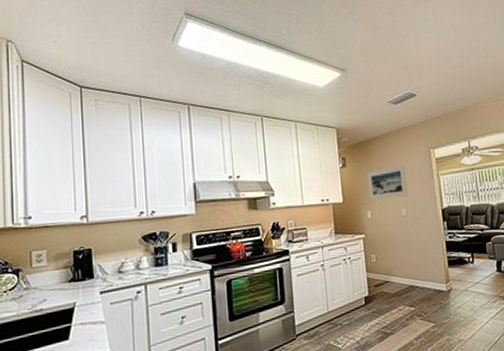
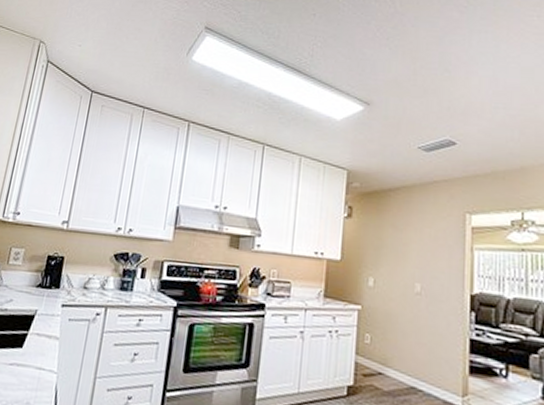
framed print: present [367,164,408,201] -> none [375,226,428,268]

